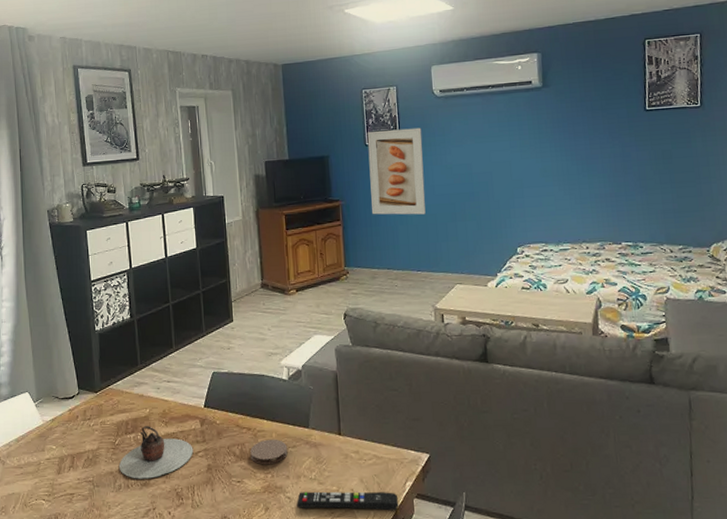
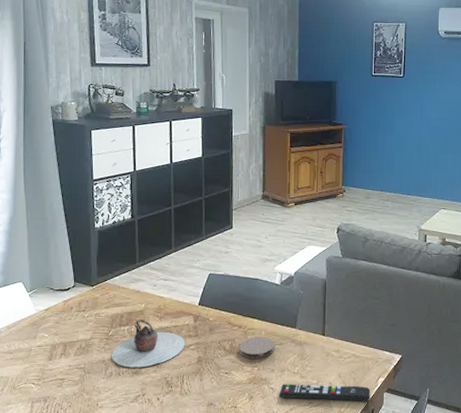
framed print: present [367,127,426,215] -> none [371,62,425,144]

